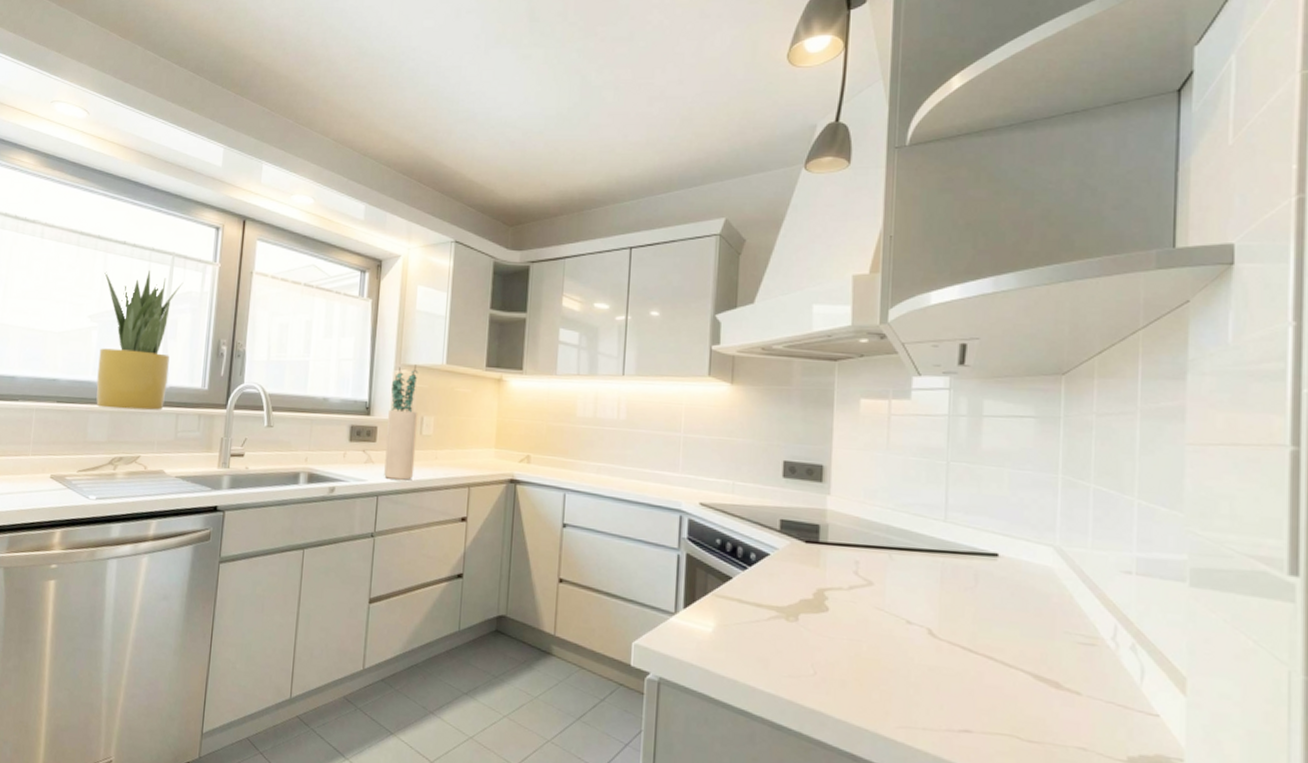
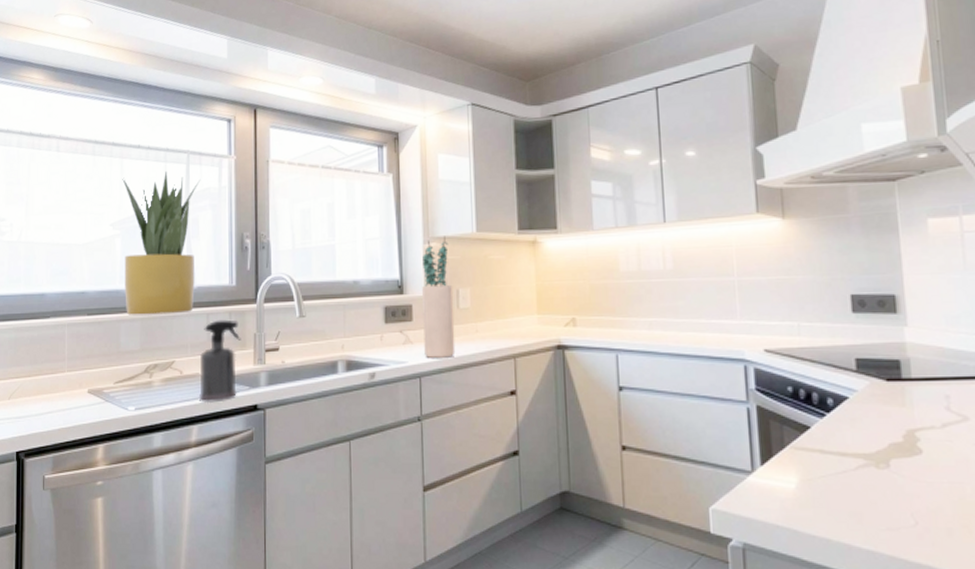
spray bottle: none [161,421,208,501] -> present [199,319,241,404]

